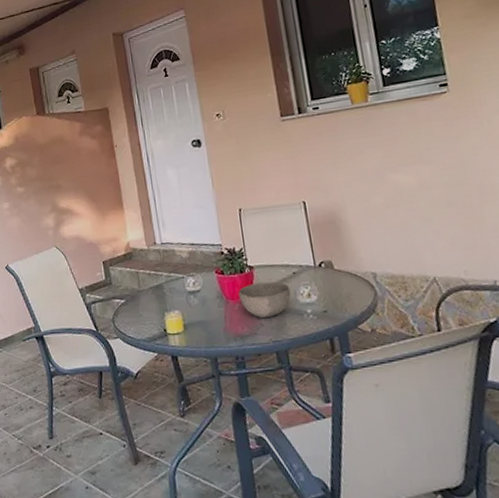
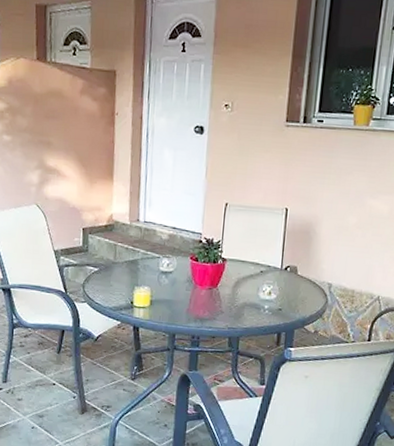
bowl: present [238,281,291,319] -> none [206,274,255,307]

